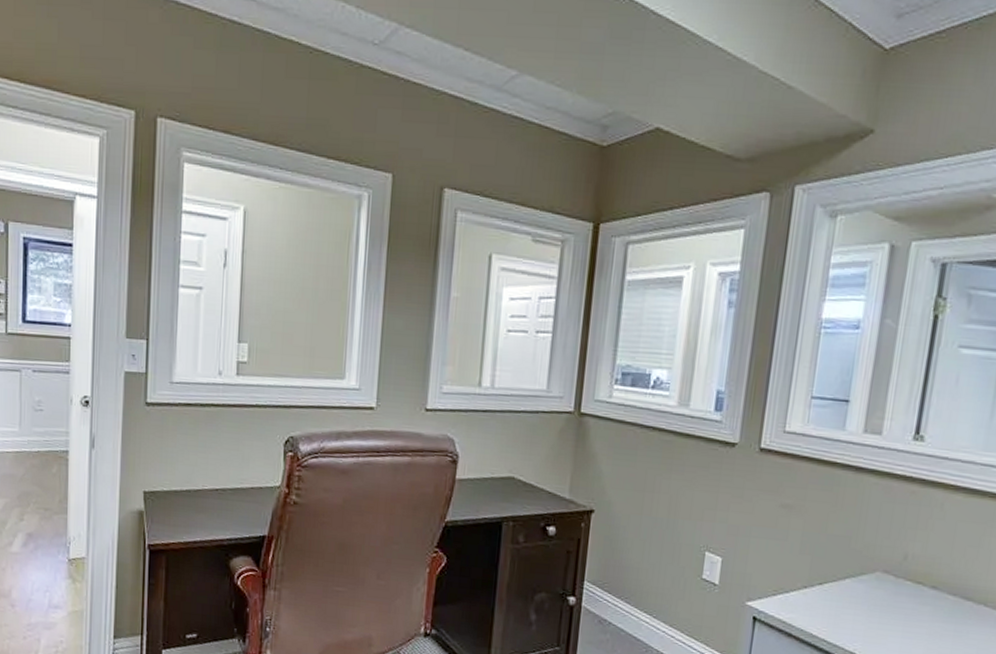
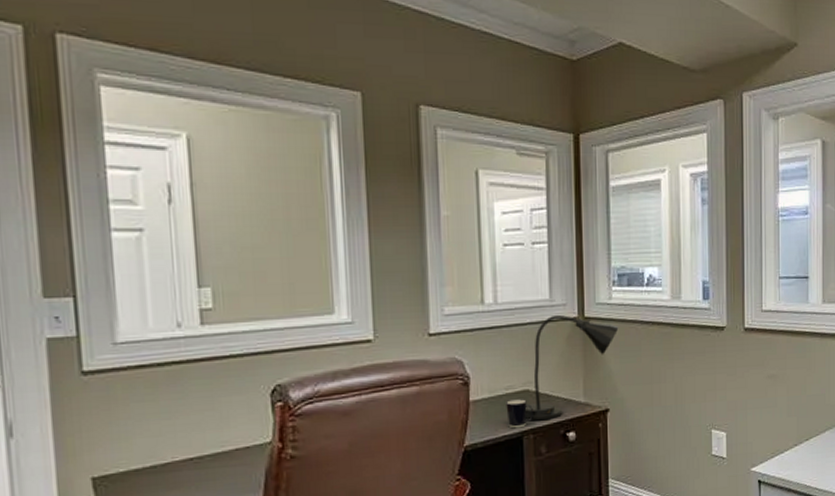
mug: none [489,484,517,514] -> present [506,399,534,429]
desk lamp: none [507,407,616,511] -> present [525,315,619,421]

